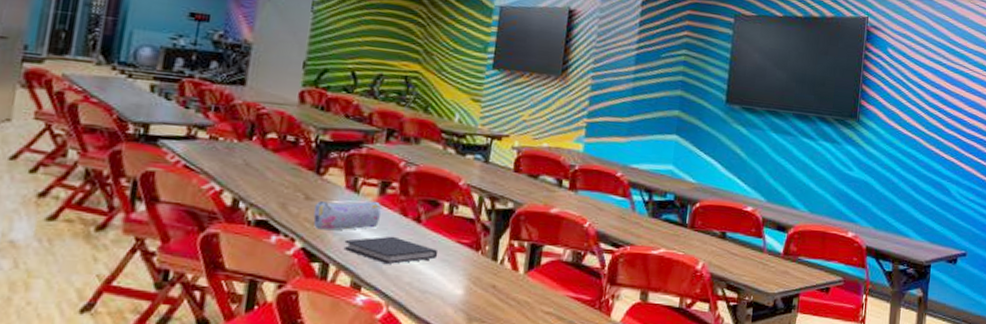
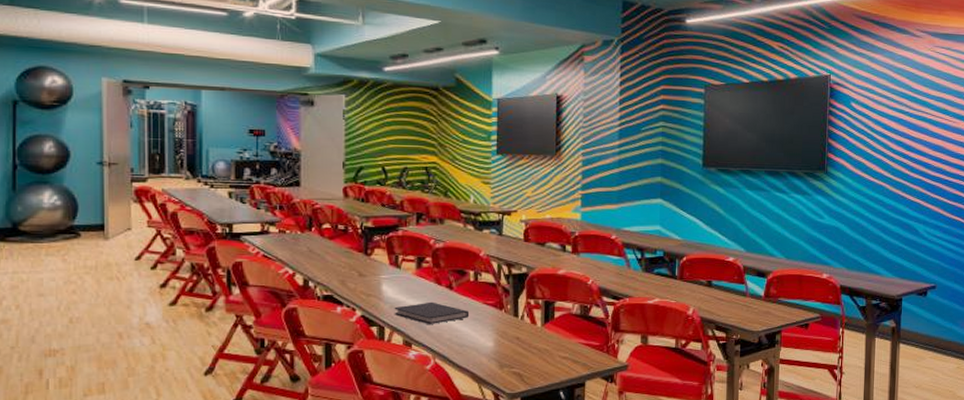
pencil case: present [313,201,381,230] -> none [367,274,419,300]

